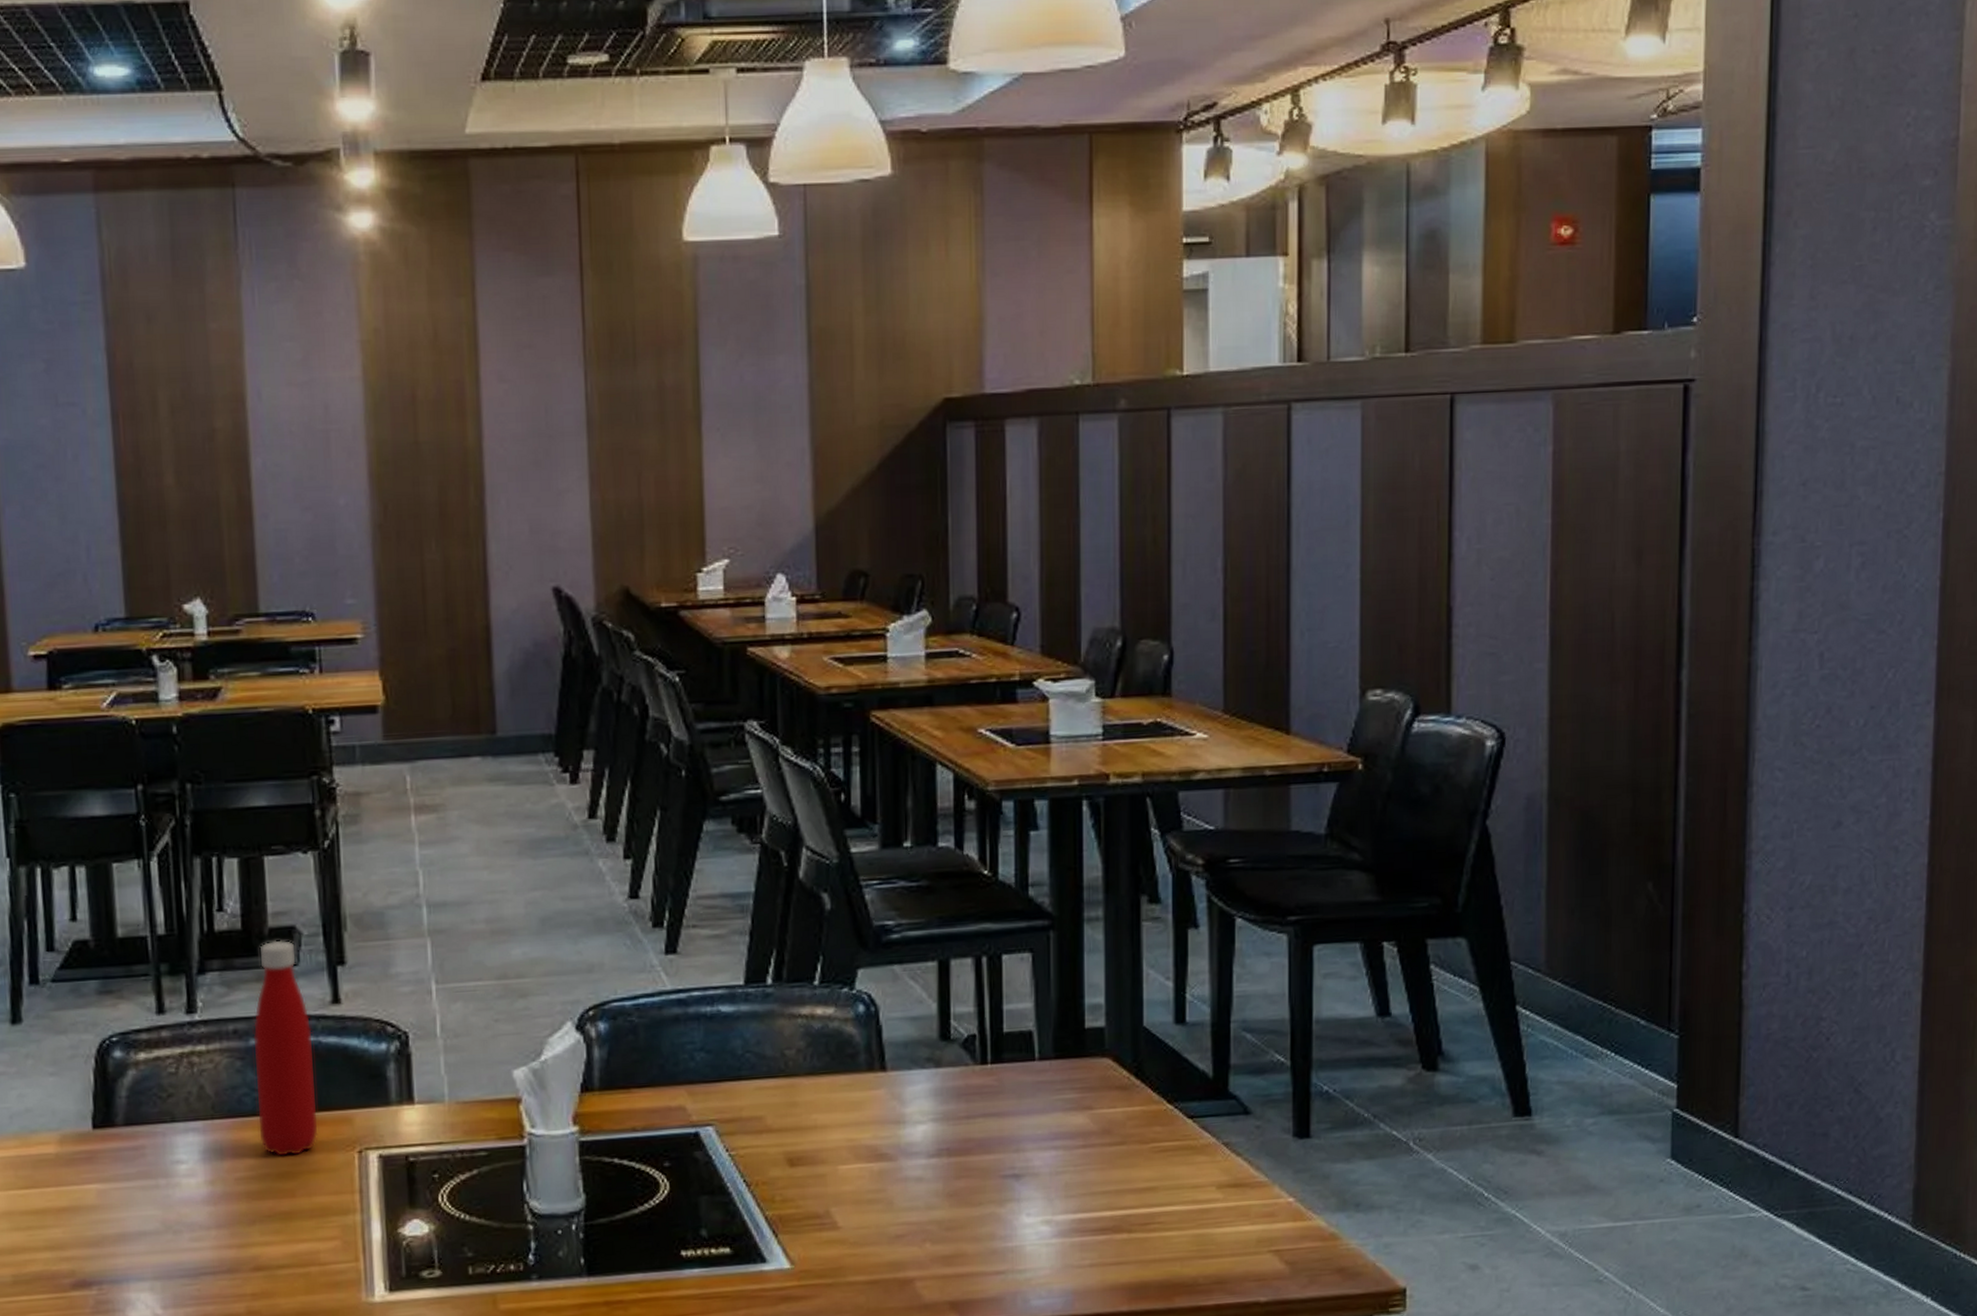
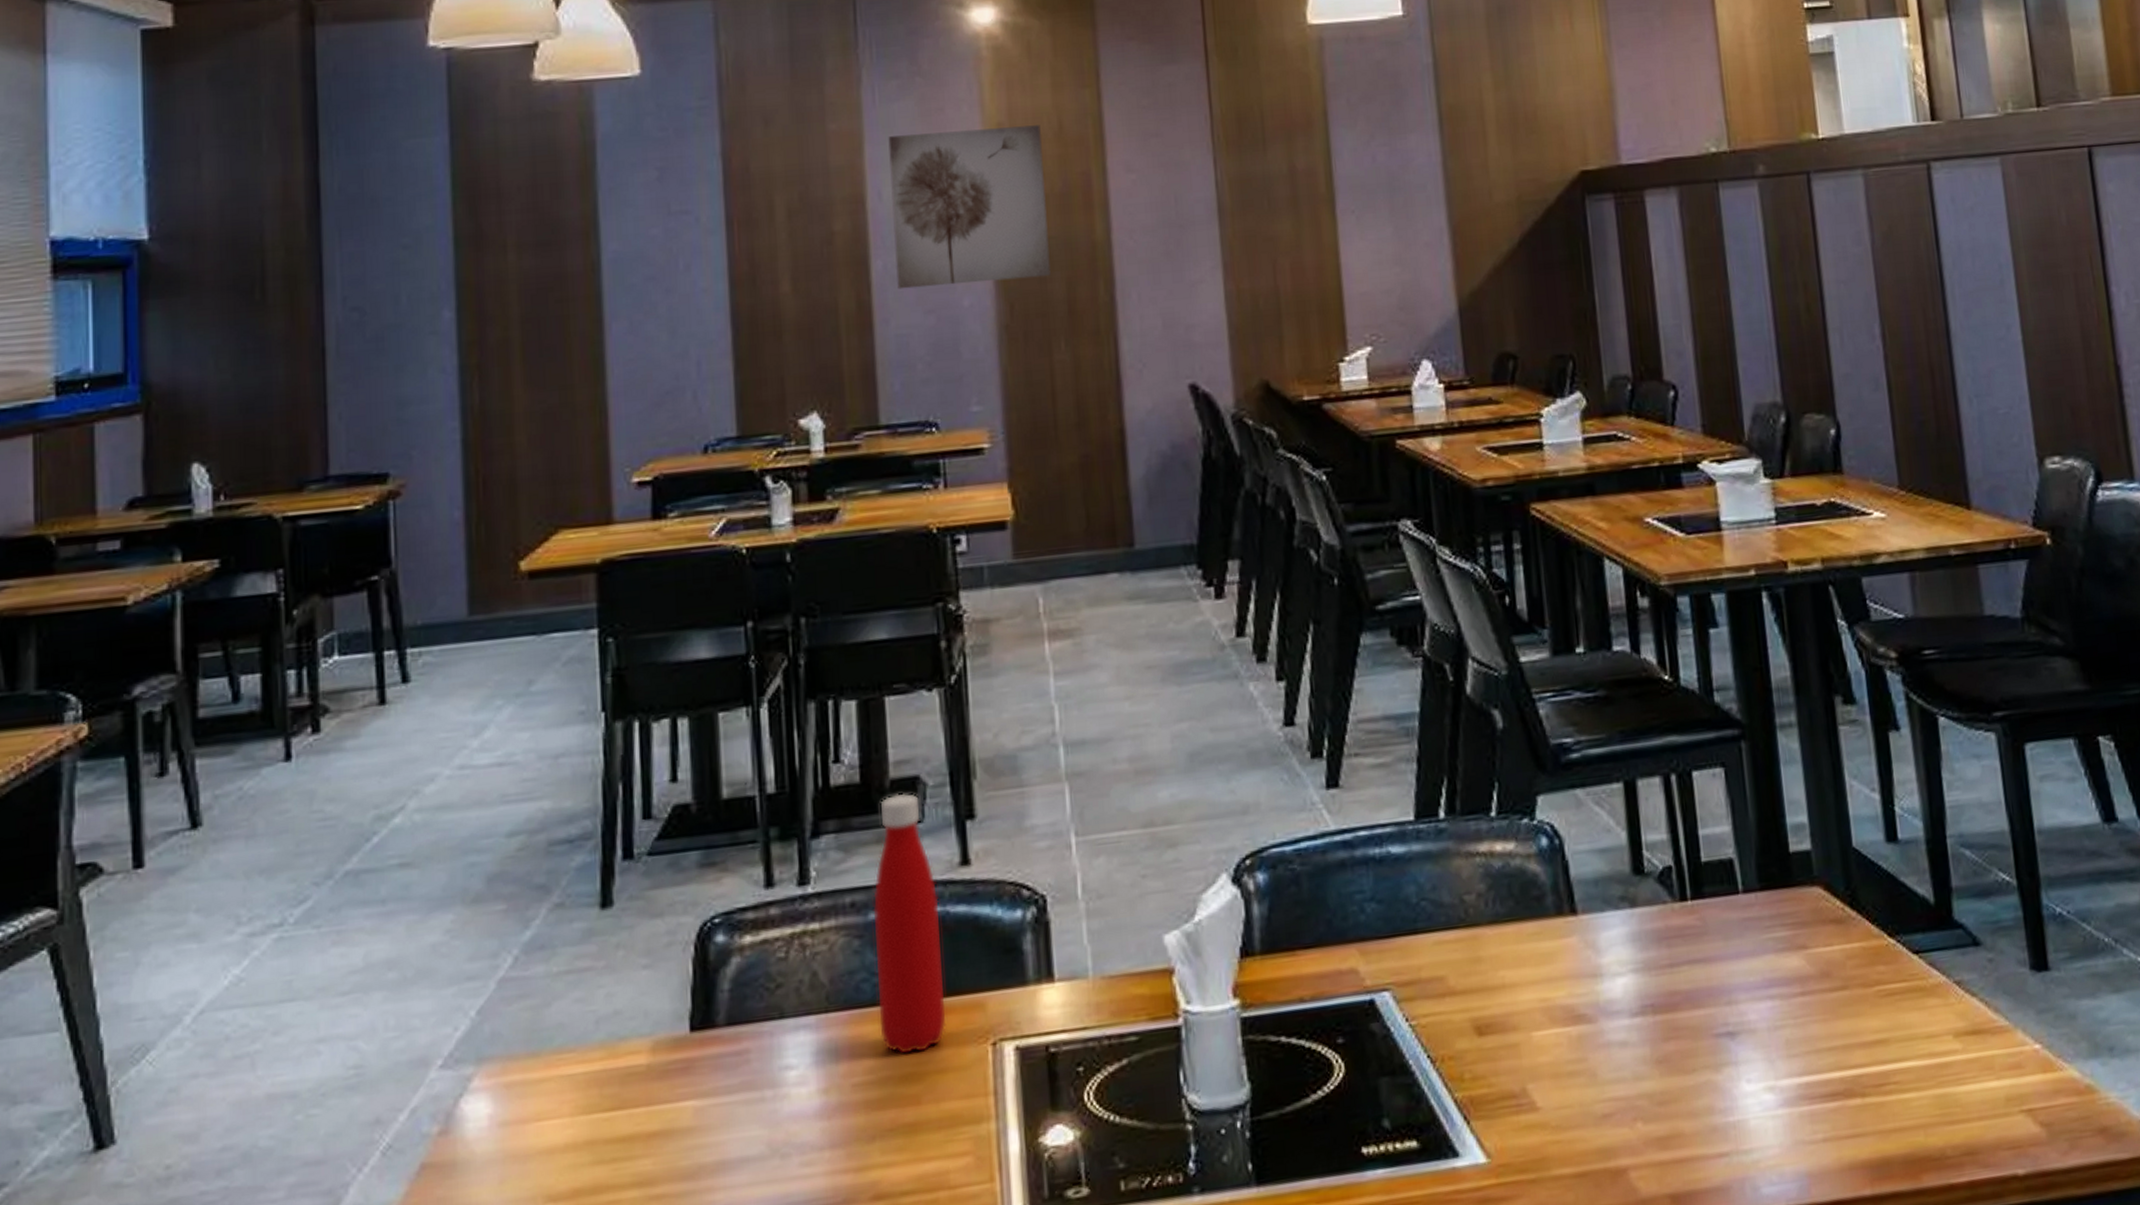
wall art: none [267,332,423,486] -> present [888,125,1051,290]

